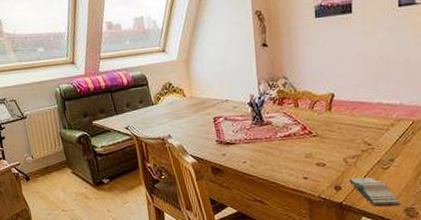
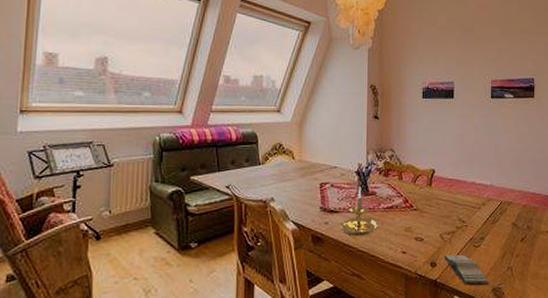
candle holder: none [237,118,276,165] -> present [340,187,378,235]

